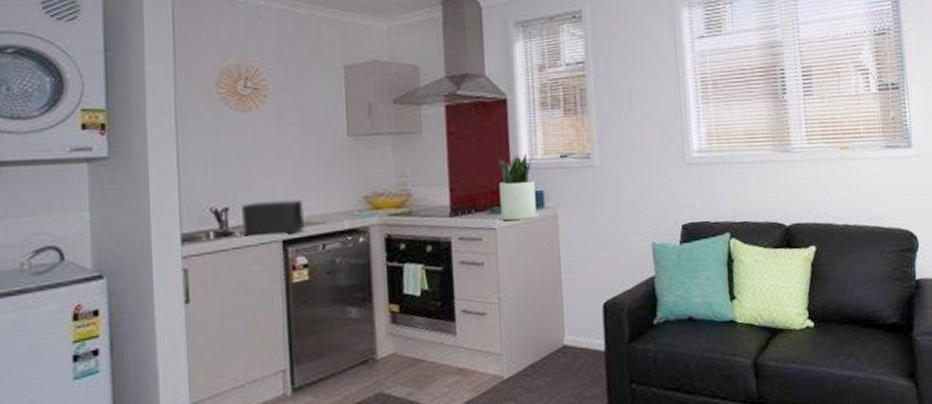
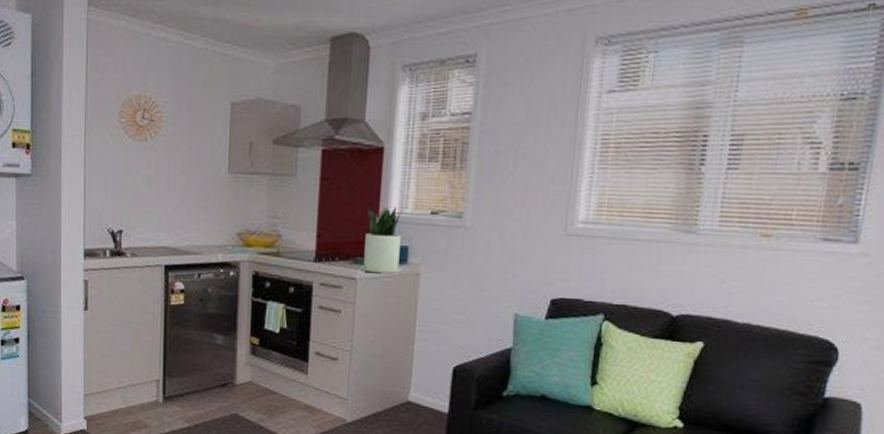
toaster: present [241,199,304,238] -> none [132,227,184,261]

